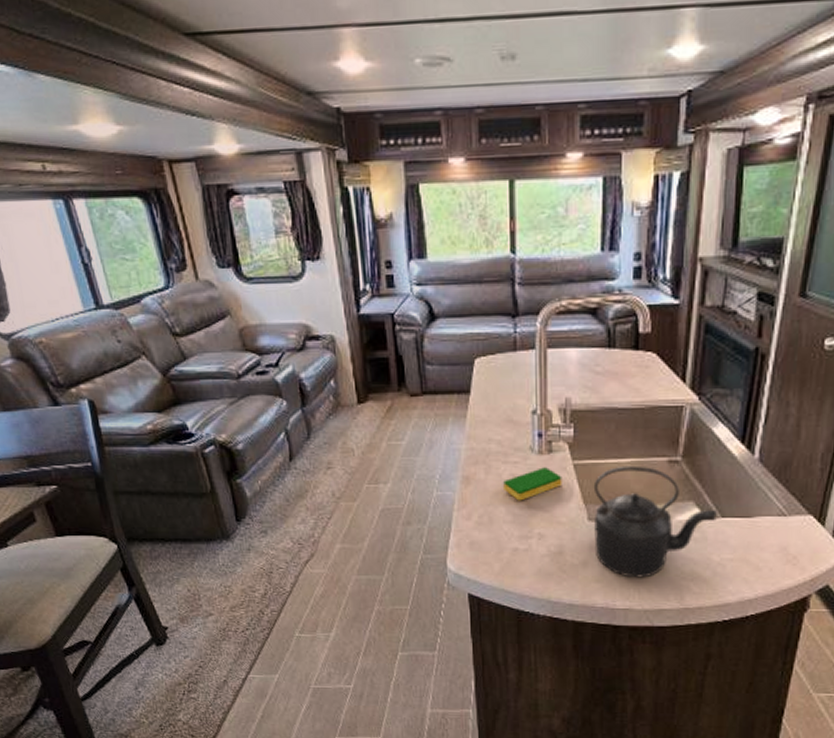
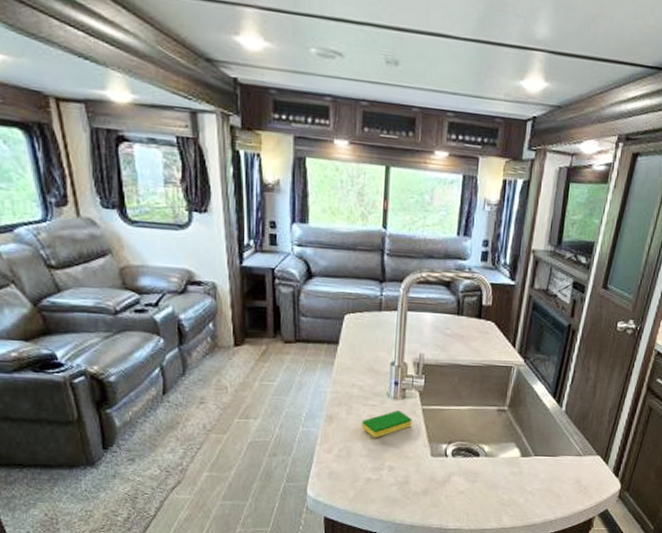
kettle: present [593,465,717,578] -> none [434,412,532,504]

